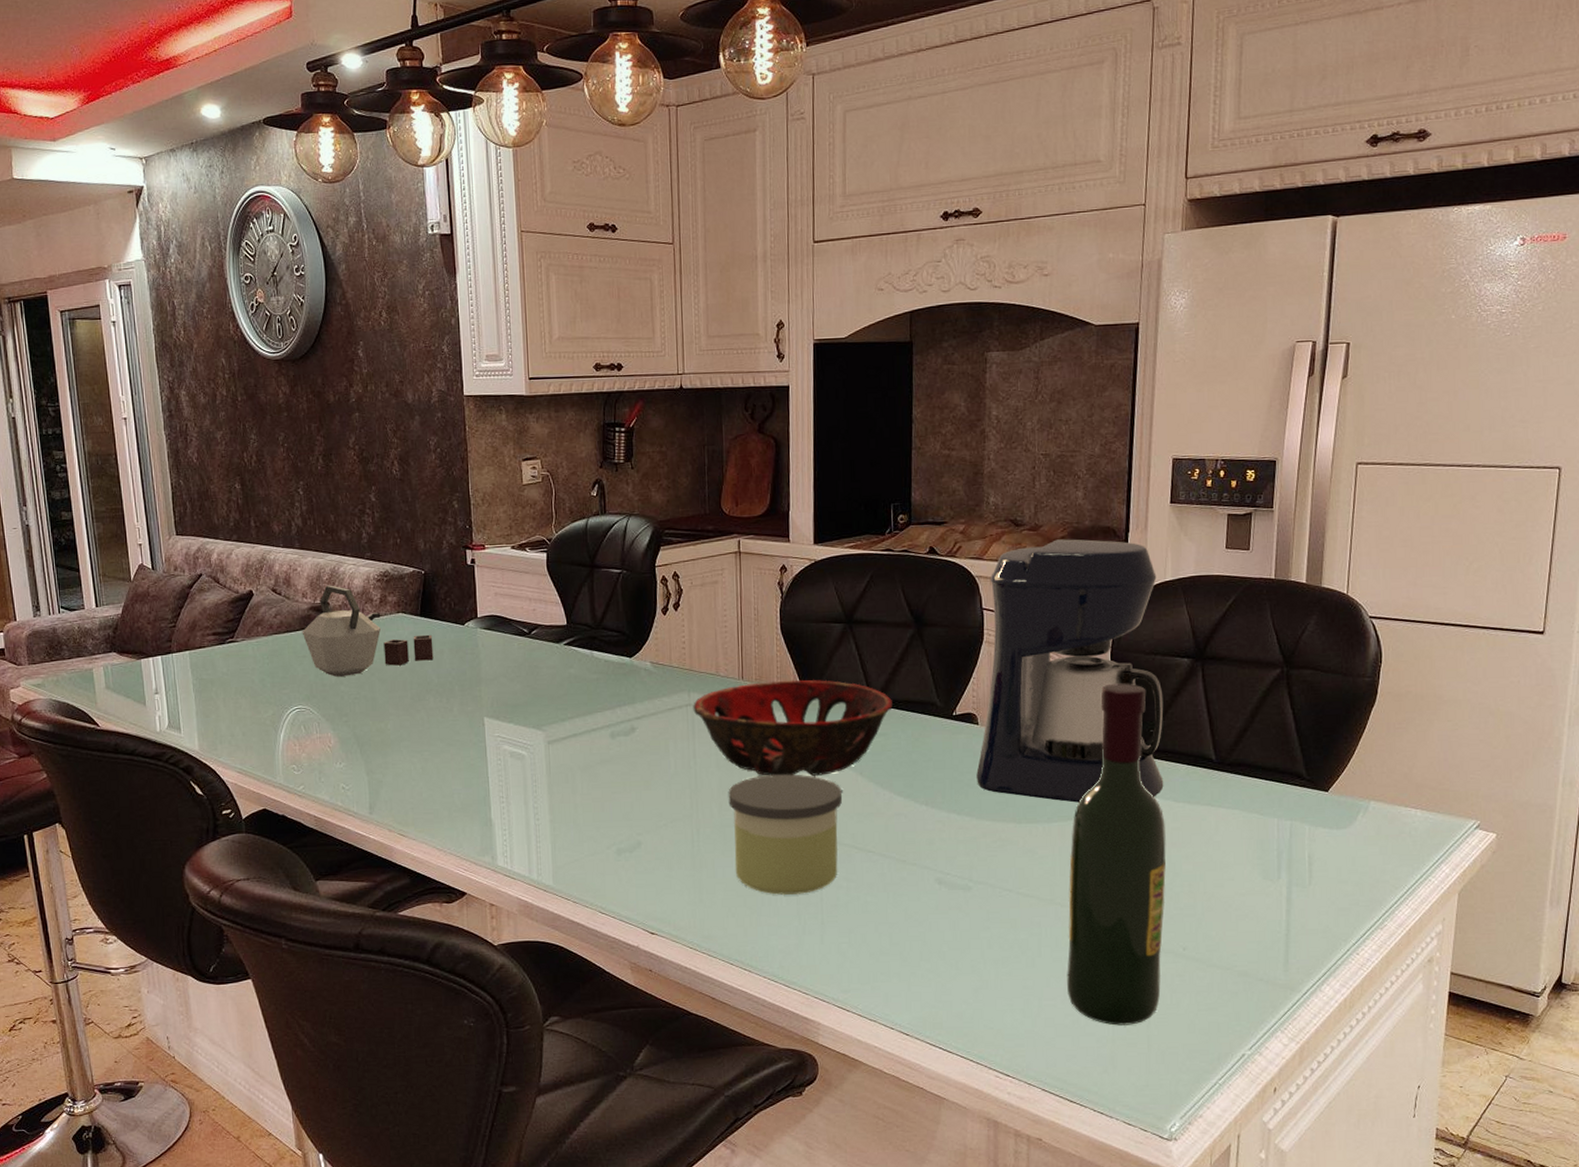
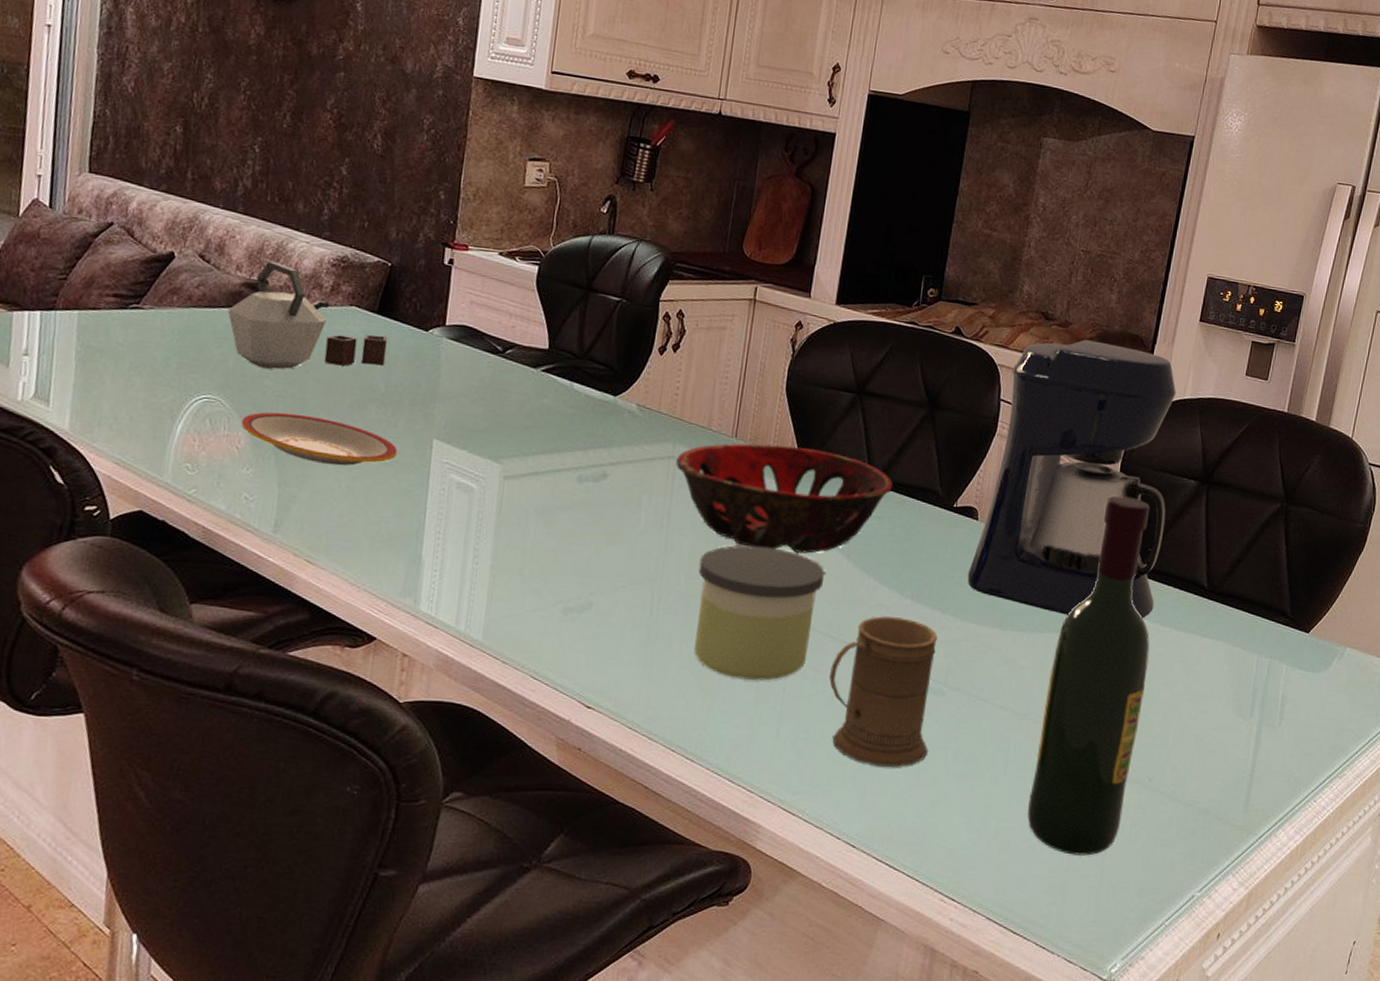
plate: none [328,711,457,751] -> present [240,412,398,466]
mug: none [861,823,964,960] -> present [829,616,937,767]

